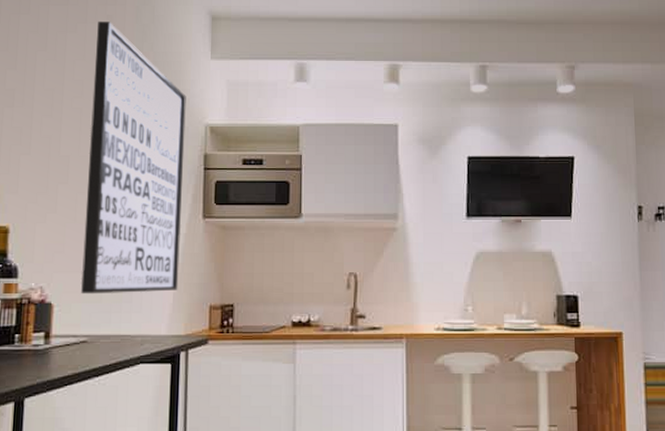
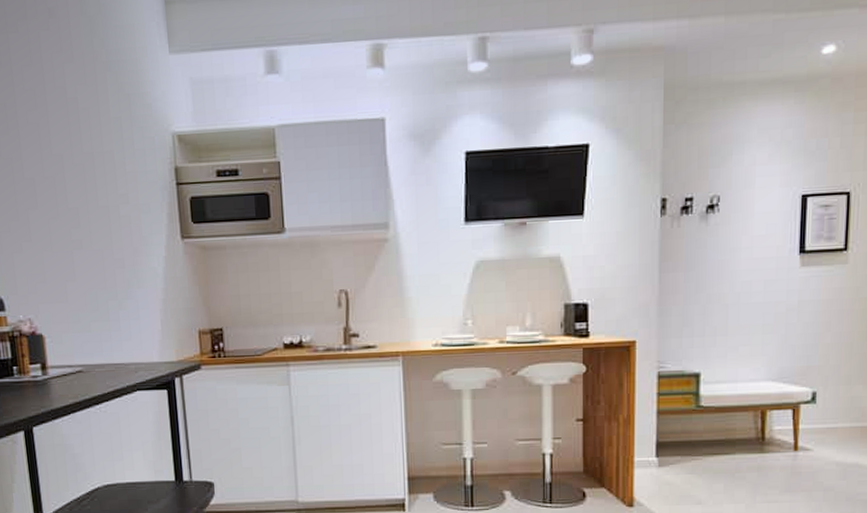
wall art: present [81,22,186,294] -> none [39,16,165,325]

